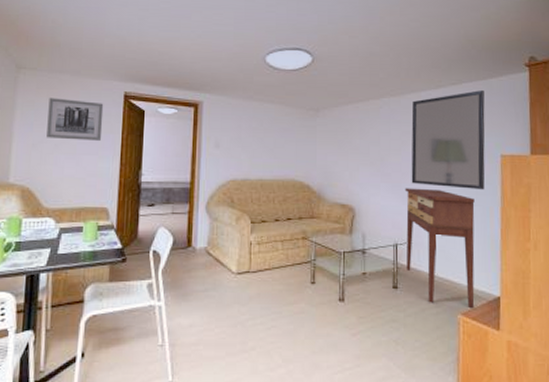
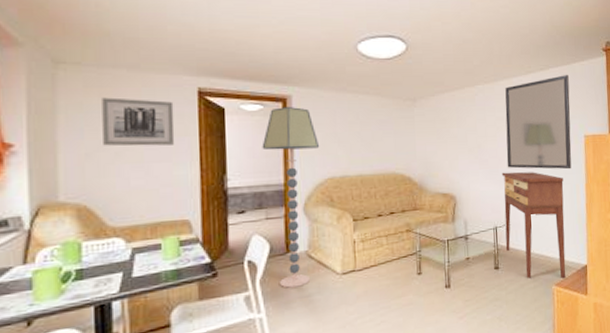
floor lamp: none [173,112,225,281] -> present [262,107,320,288]

